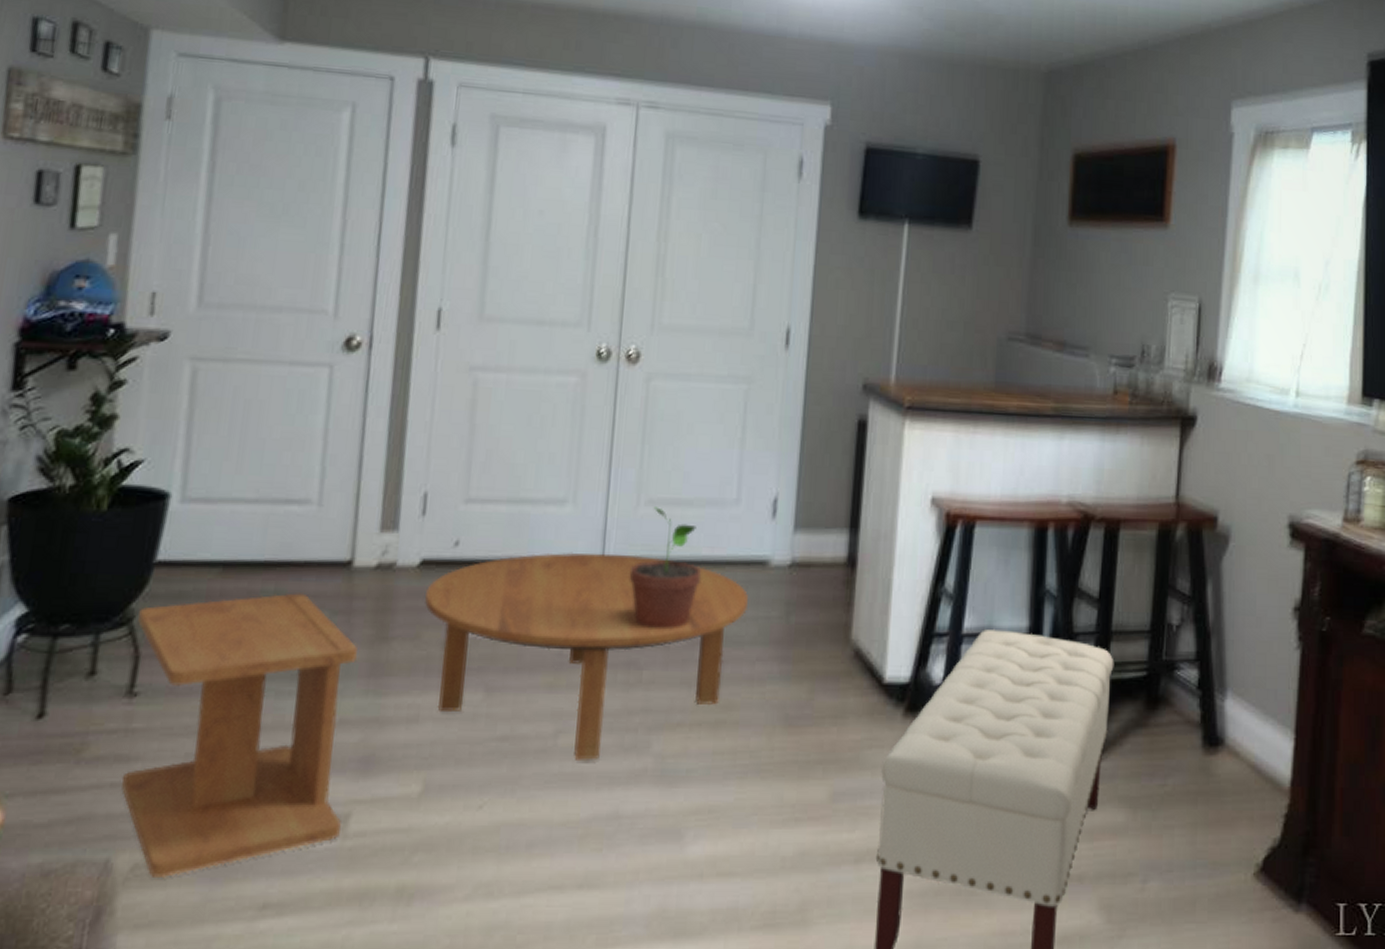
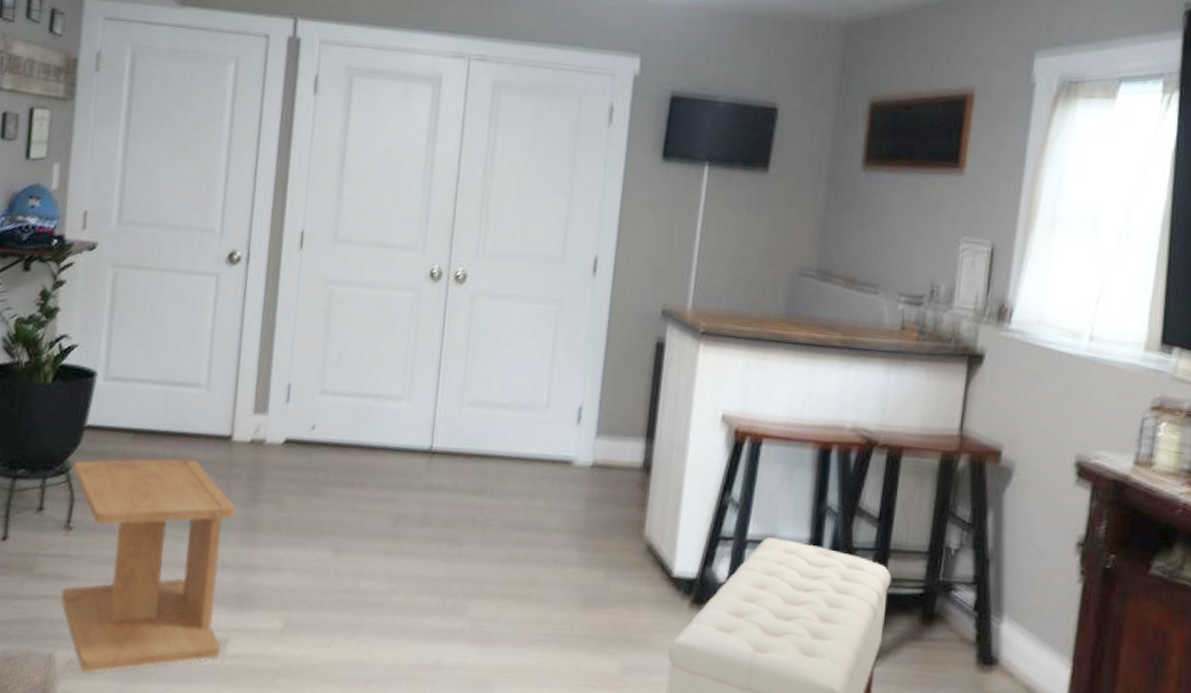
coffee table: present [425,552,748,760] -> none [287,440,554,617]
potted plant: present [630,507,701,630] -> none [454,407,514,513]

